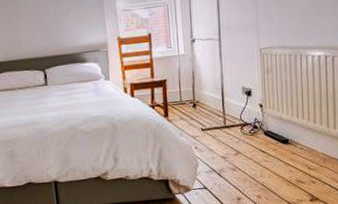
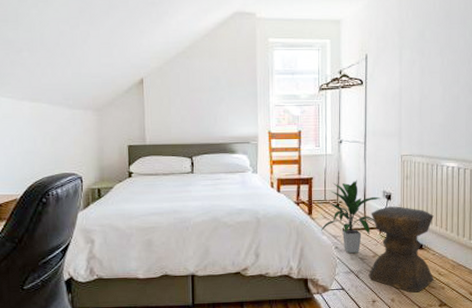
indoor plant: none [179,78,241,153] -> present [321,180,382,254]
stool: none [230,101,305,189] -> present [368,206,435,293]

